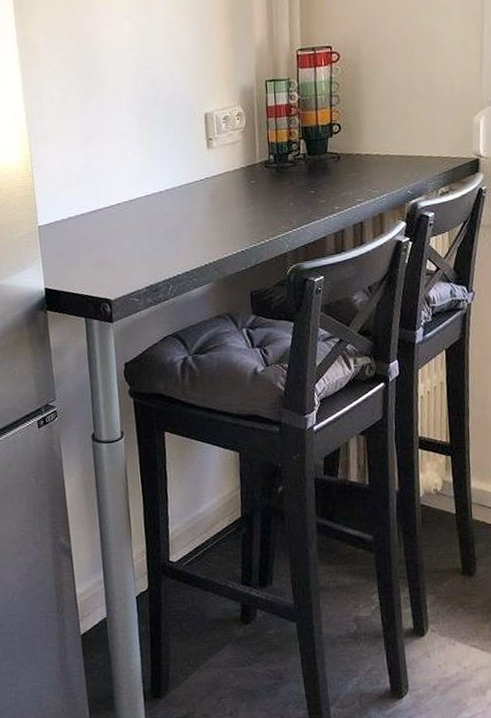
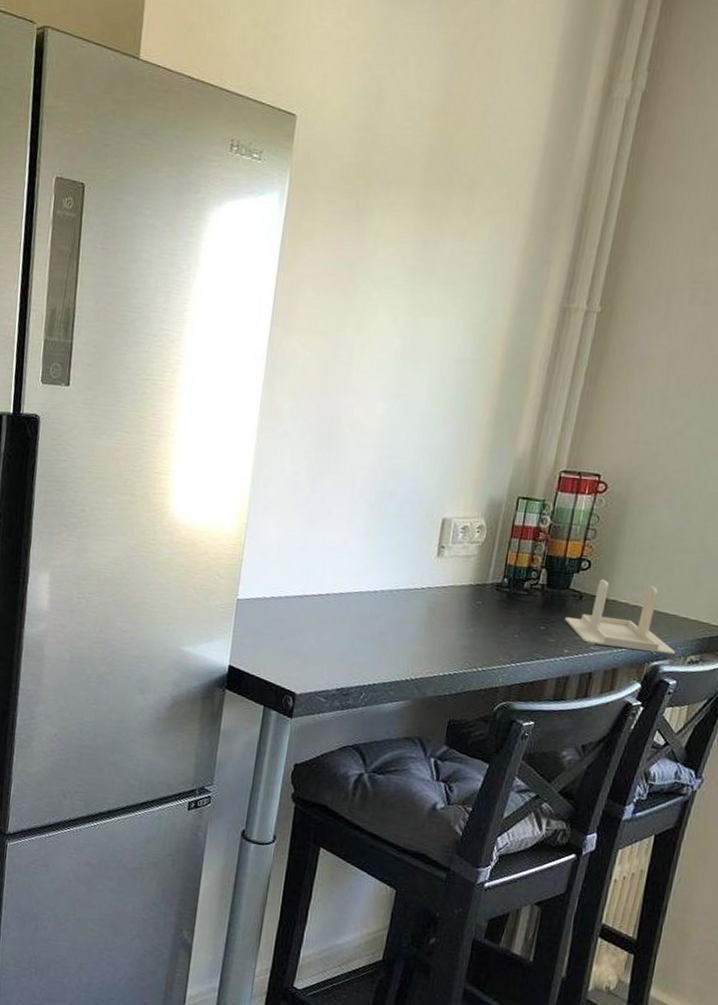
napkin holder: none [329,134,429,197] -> present [564,578,676,655]

